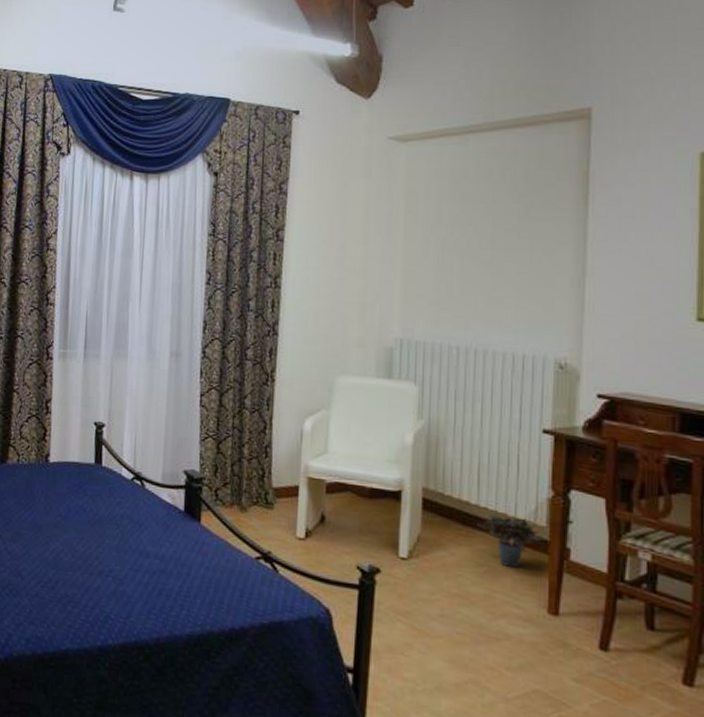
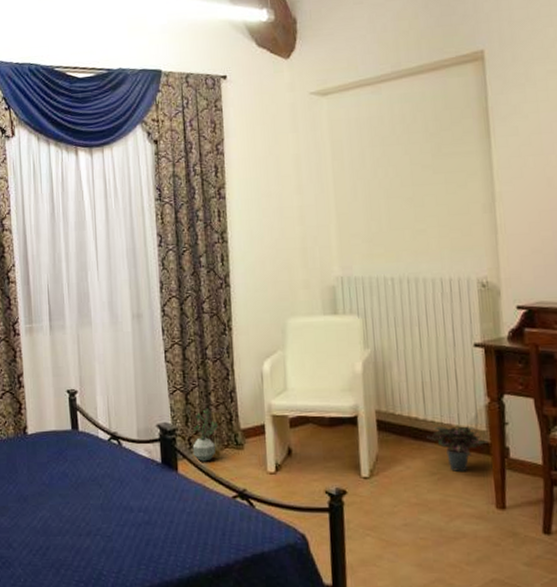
potted plant: none [218,461,249,517] -> present [192,409,219,462]

